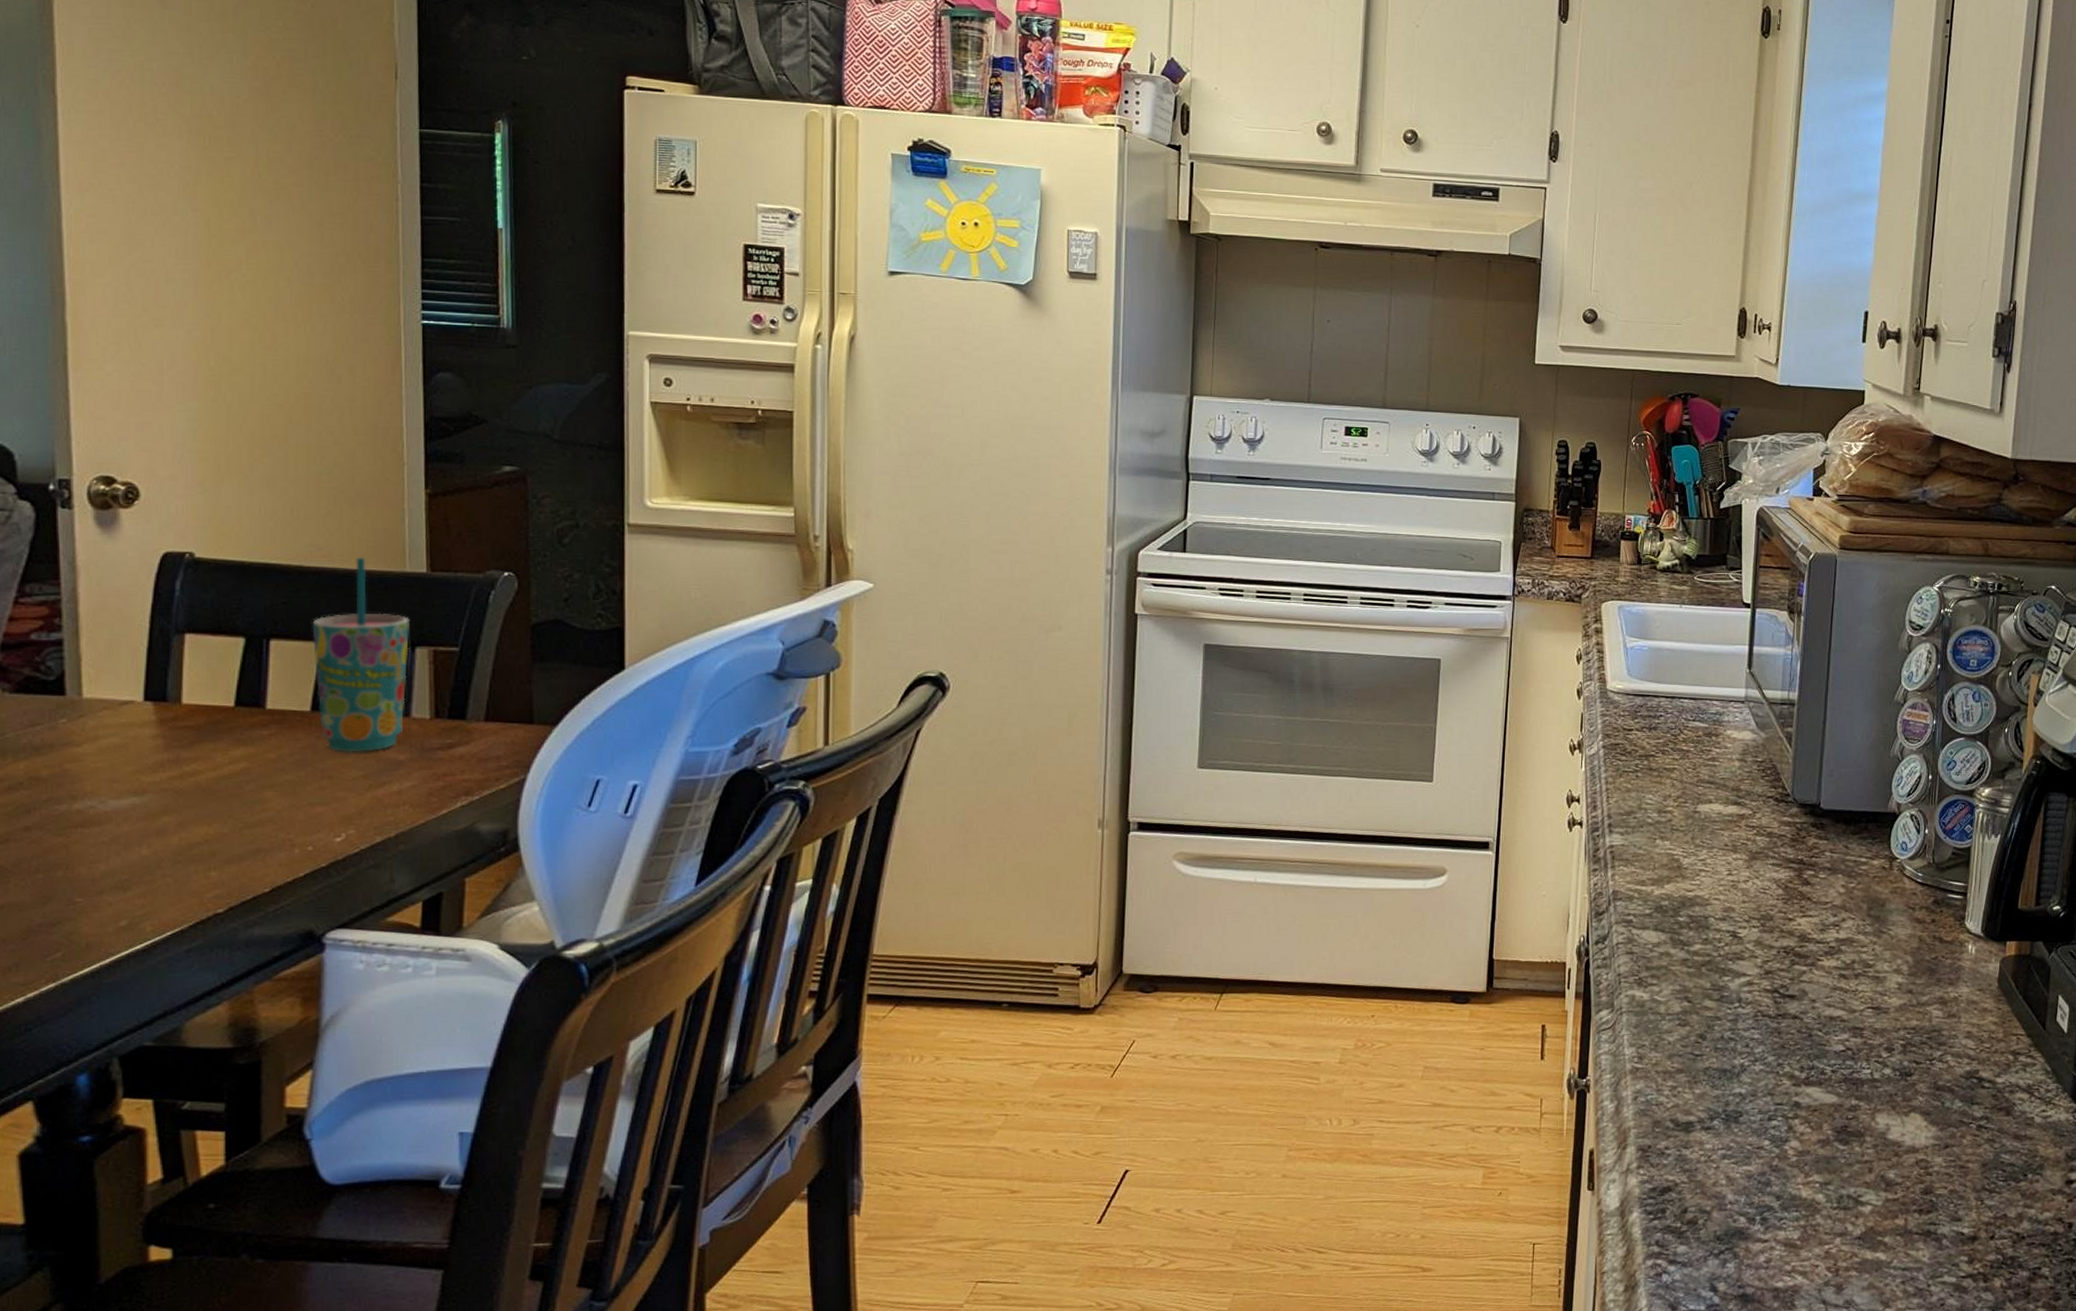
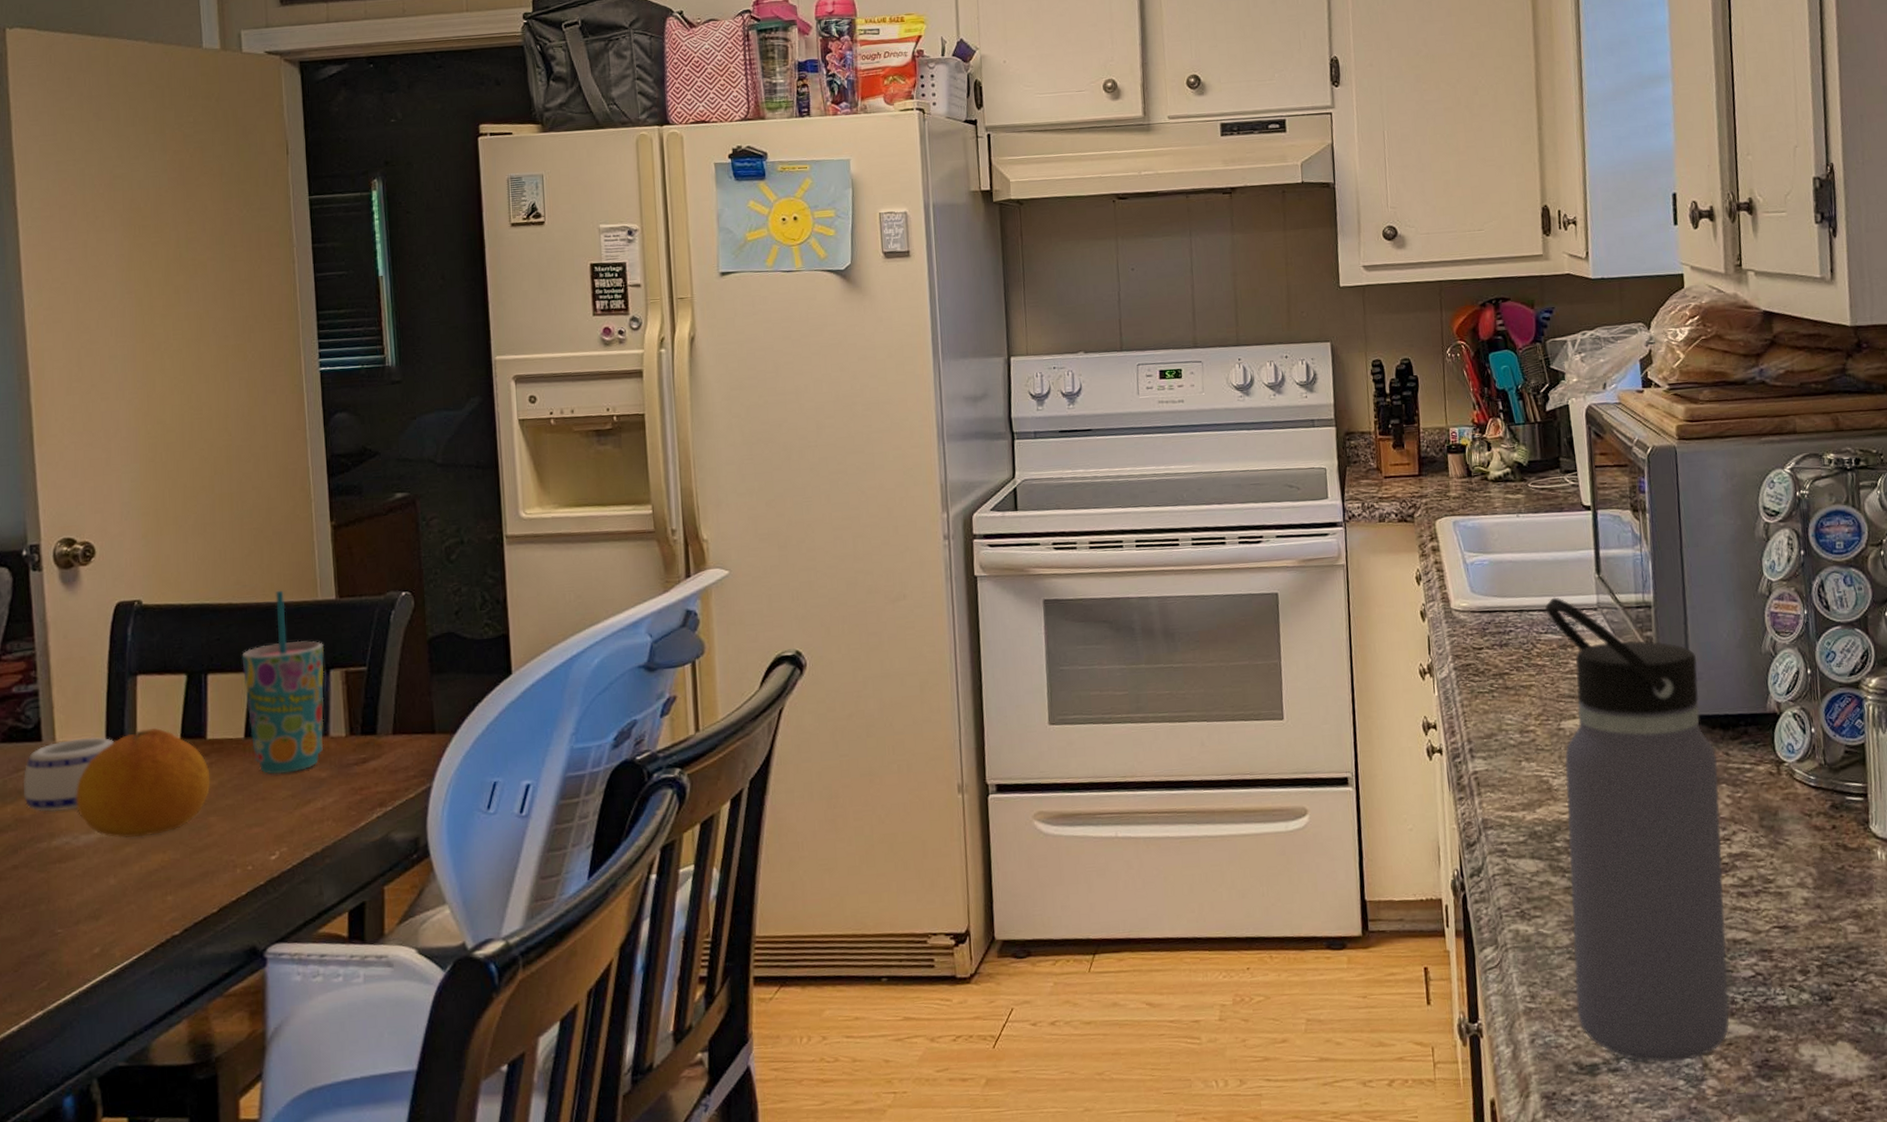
mug: none [40,695,153,772] -> present [23,736,114,812]
fruit: none [105,691,268,806] -> present [76,727,211,838]
water bottle: none [1679,687,1837,1123] -> present [1545,597,1730,1062]

